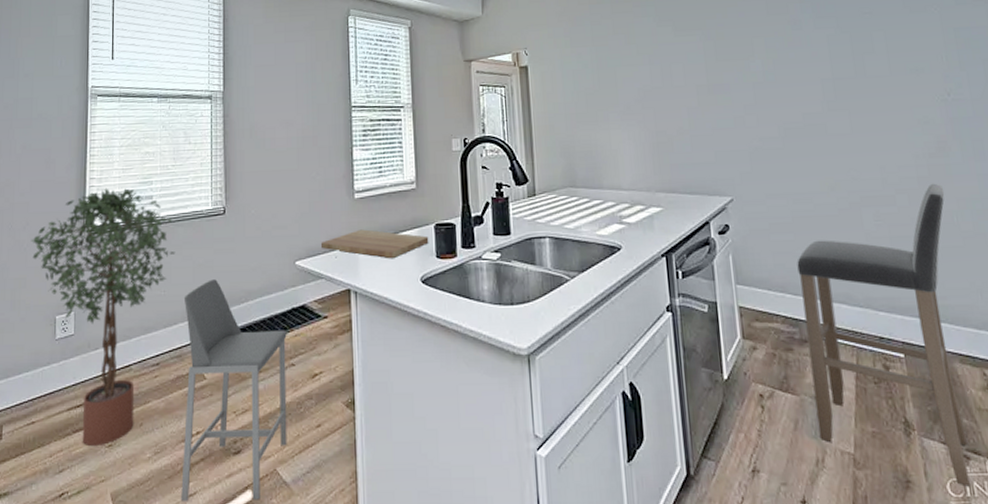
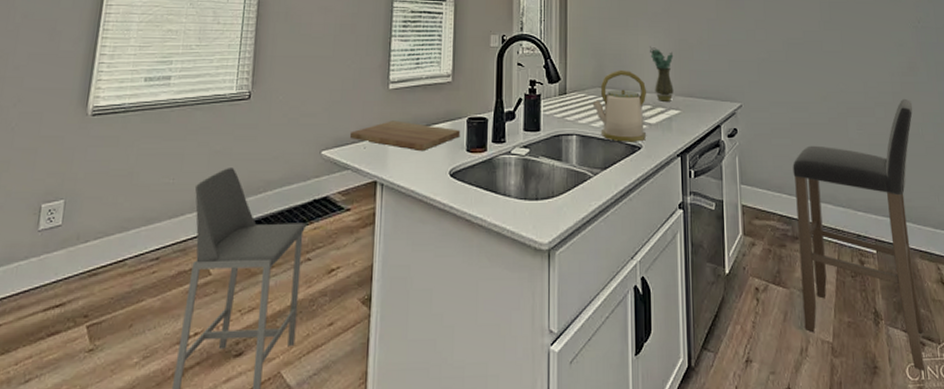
potted tree: present [30,188,176,447] -> none [20,65,191,352]
kettle: none [564,167,626,243] -> present [592,69,647,142]
vase: none [624,140,654,199] -> present [650,46,674,101]

